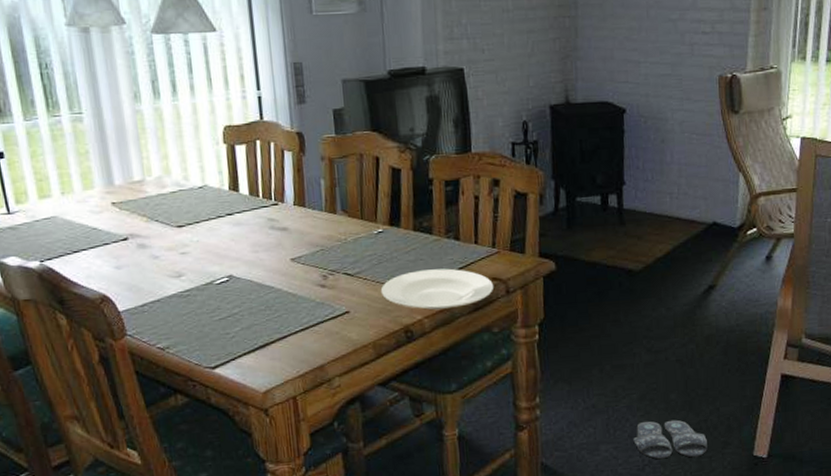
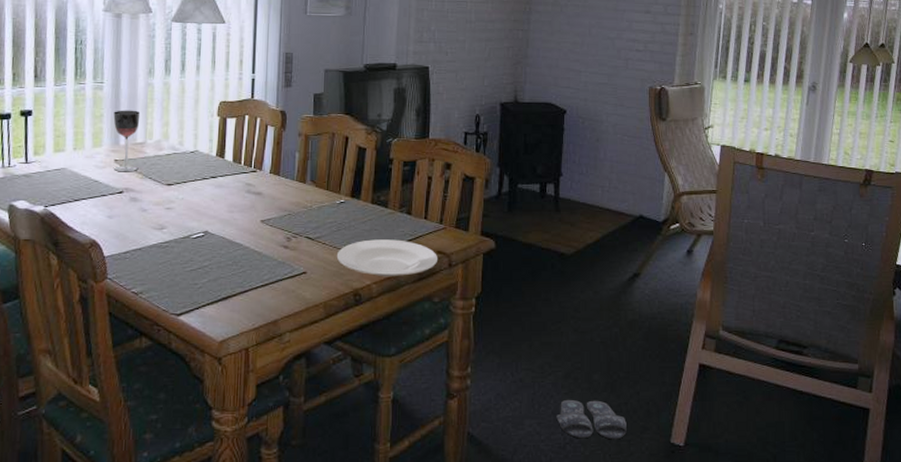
wineglass: none [101,143,142,216] -> present [113,110,140,172]

